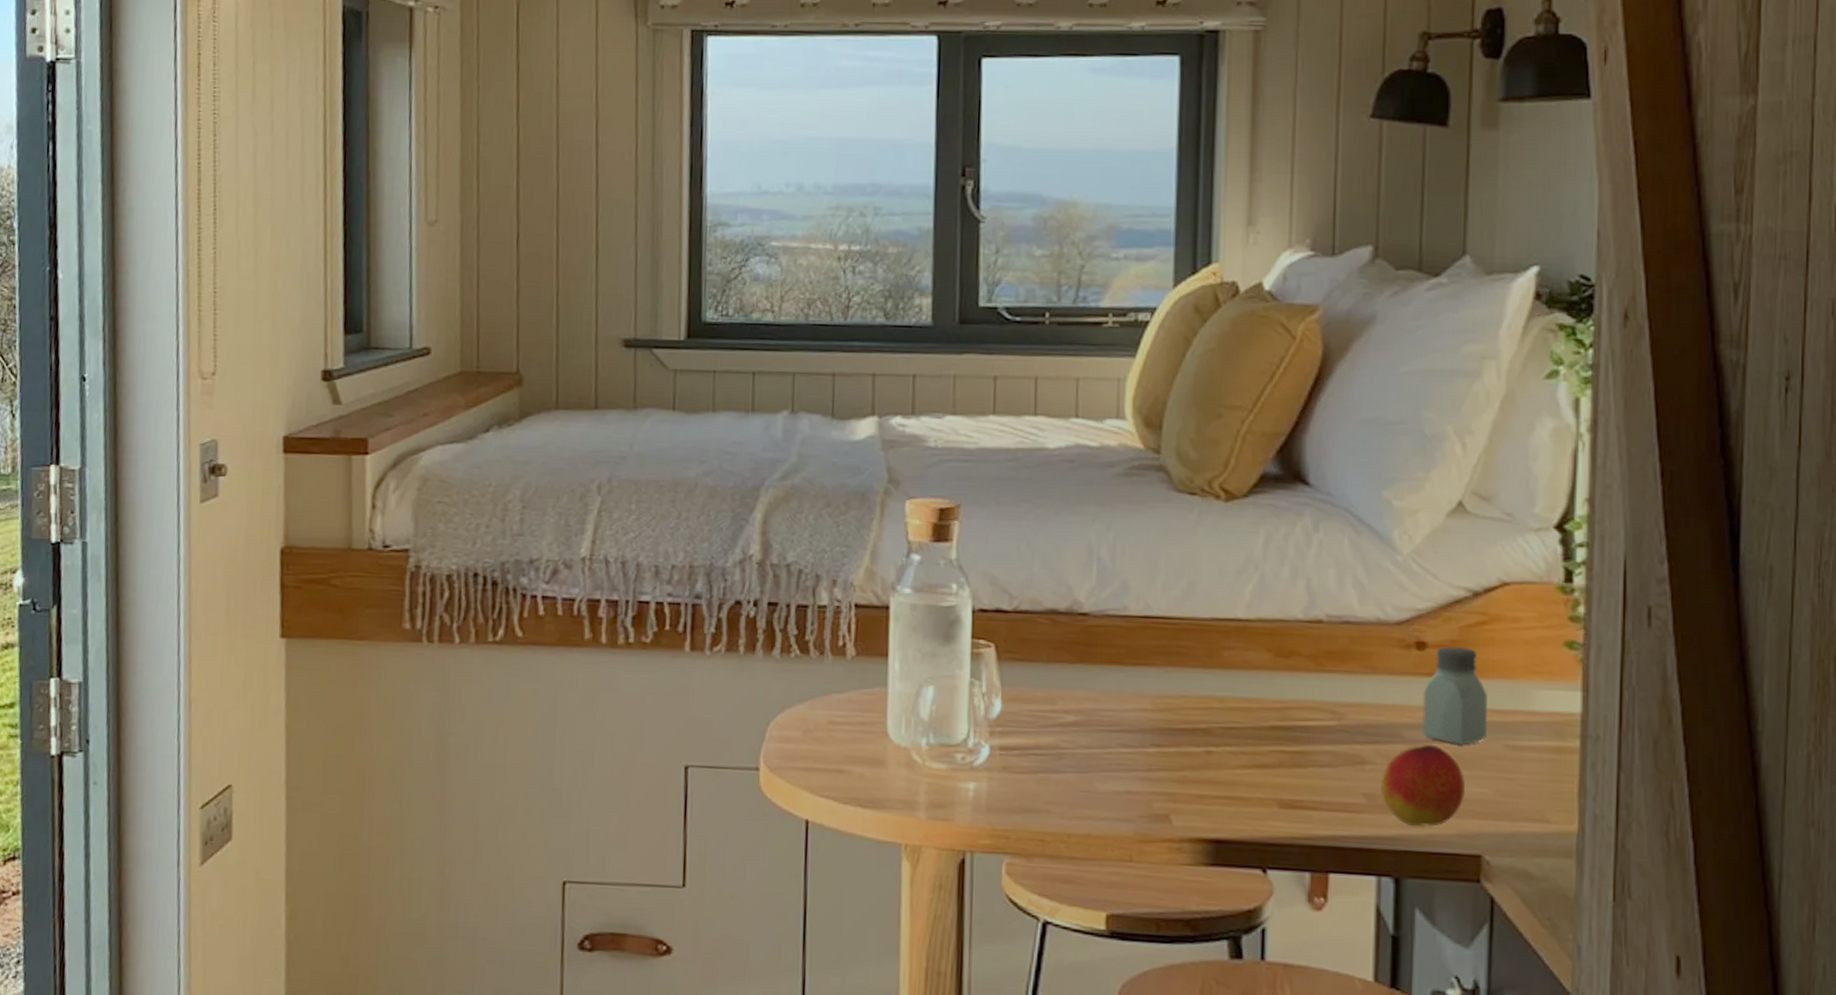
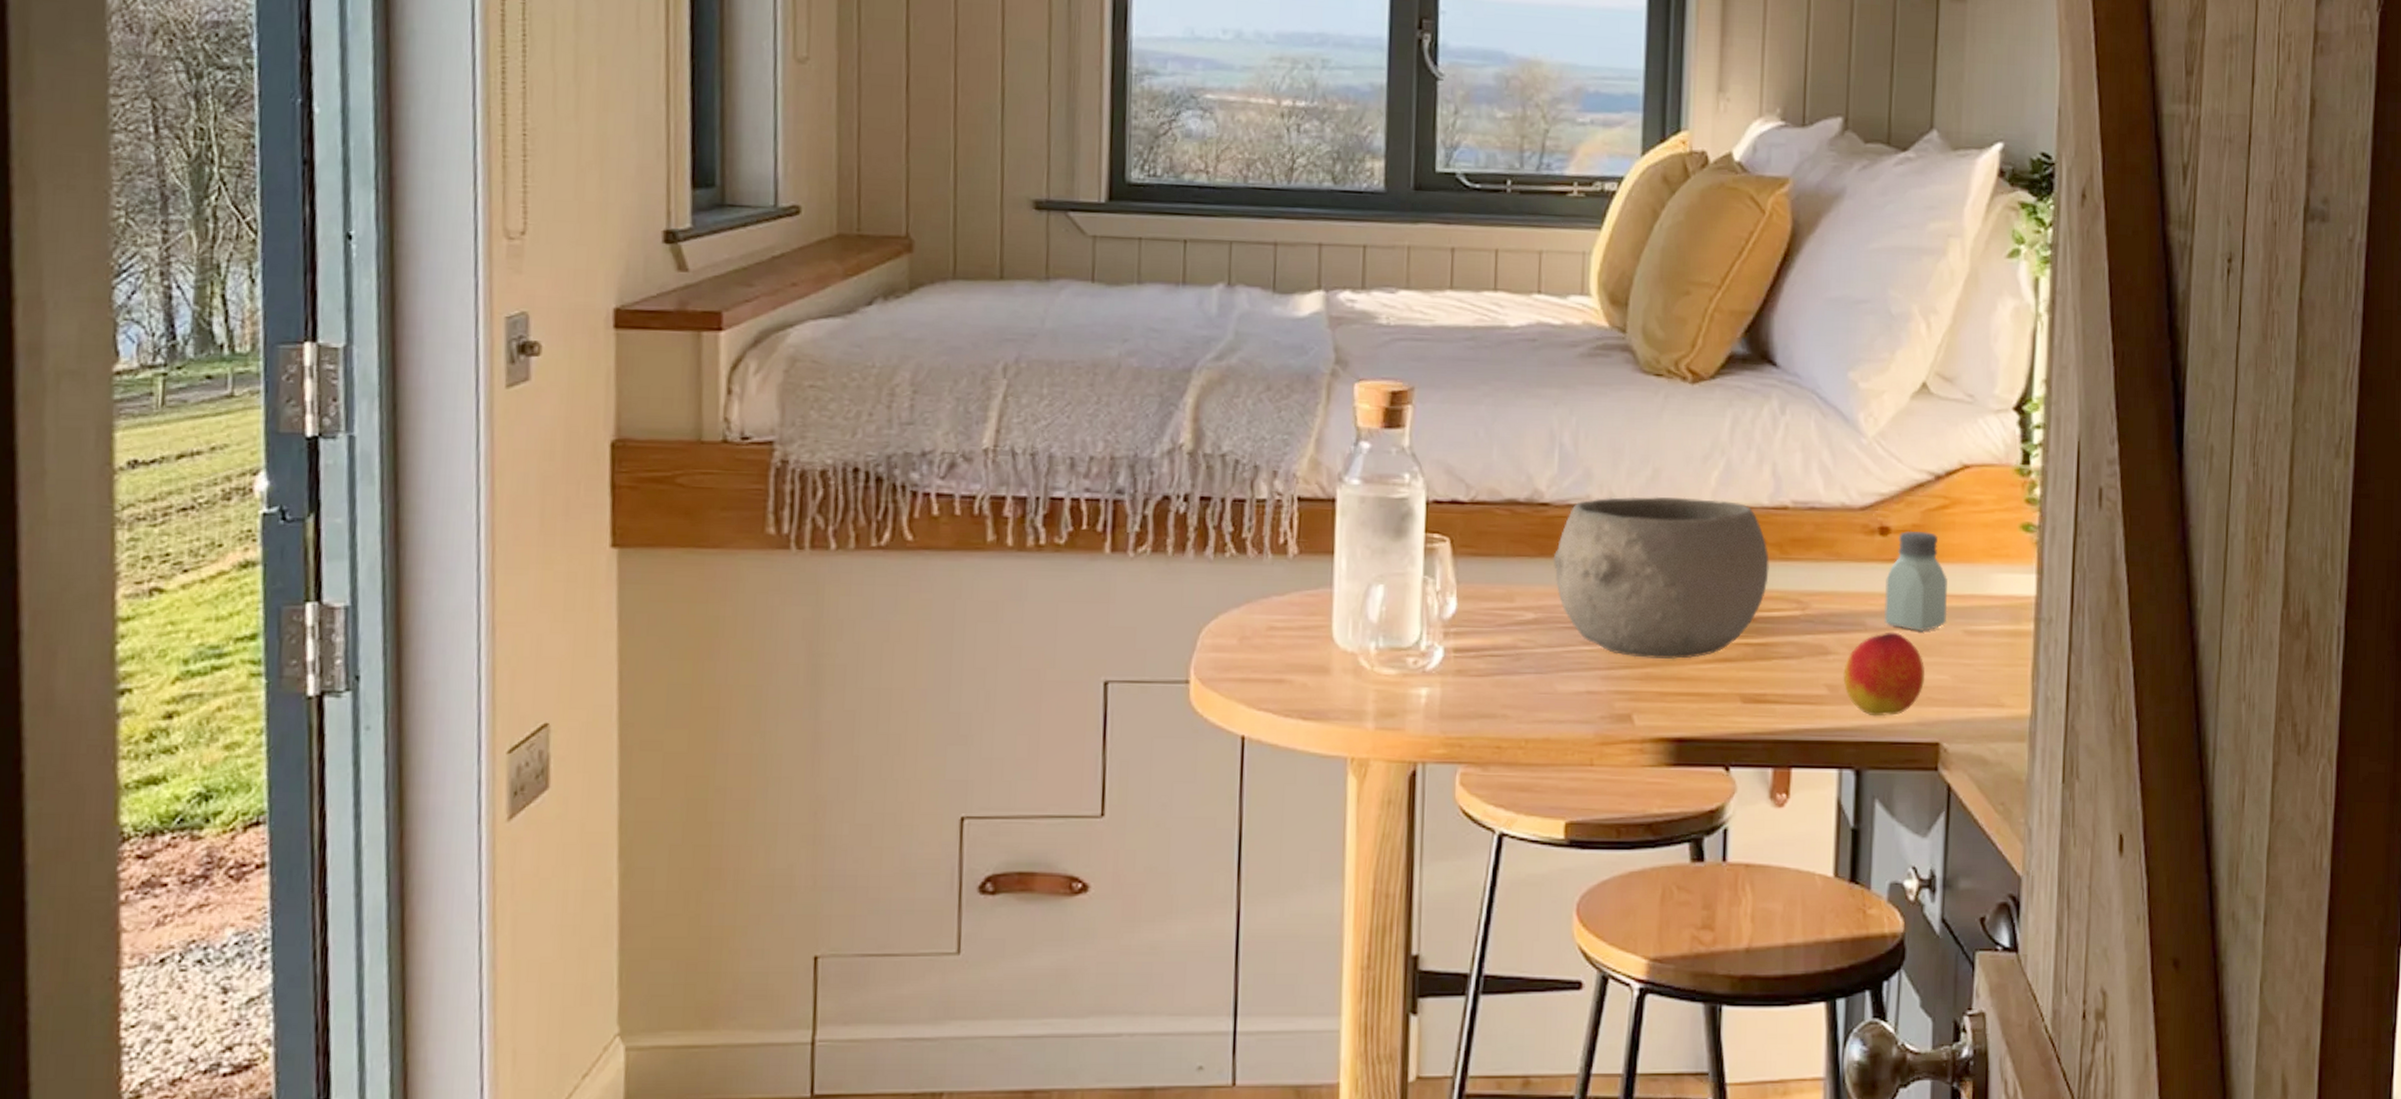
bowl: none [1092,608,1304,765] -> present [1553,496,1769,660]

